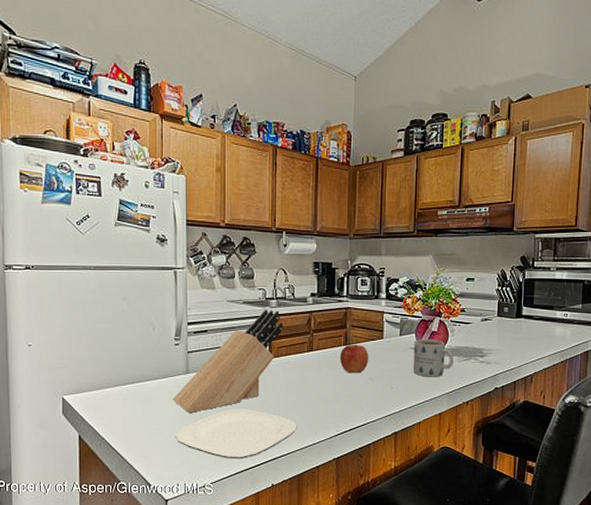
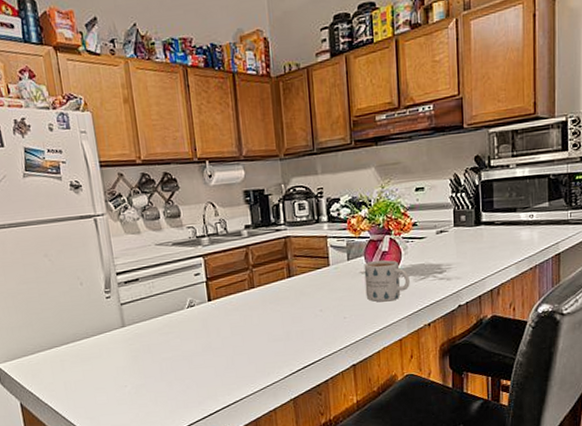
knife block: present [172,309,283,413] -> none [111,248,220,368]
plate: present [175,409,297,458] -> none [119,357,248,411]
apple: present [339,344,369,374] -> none [284,275,317,308]

